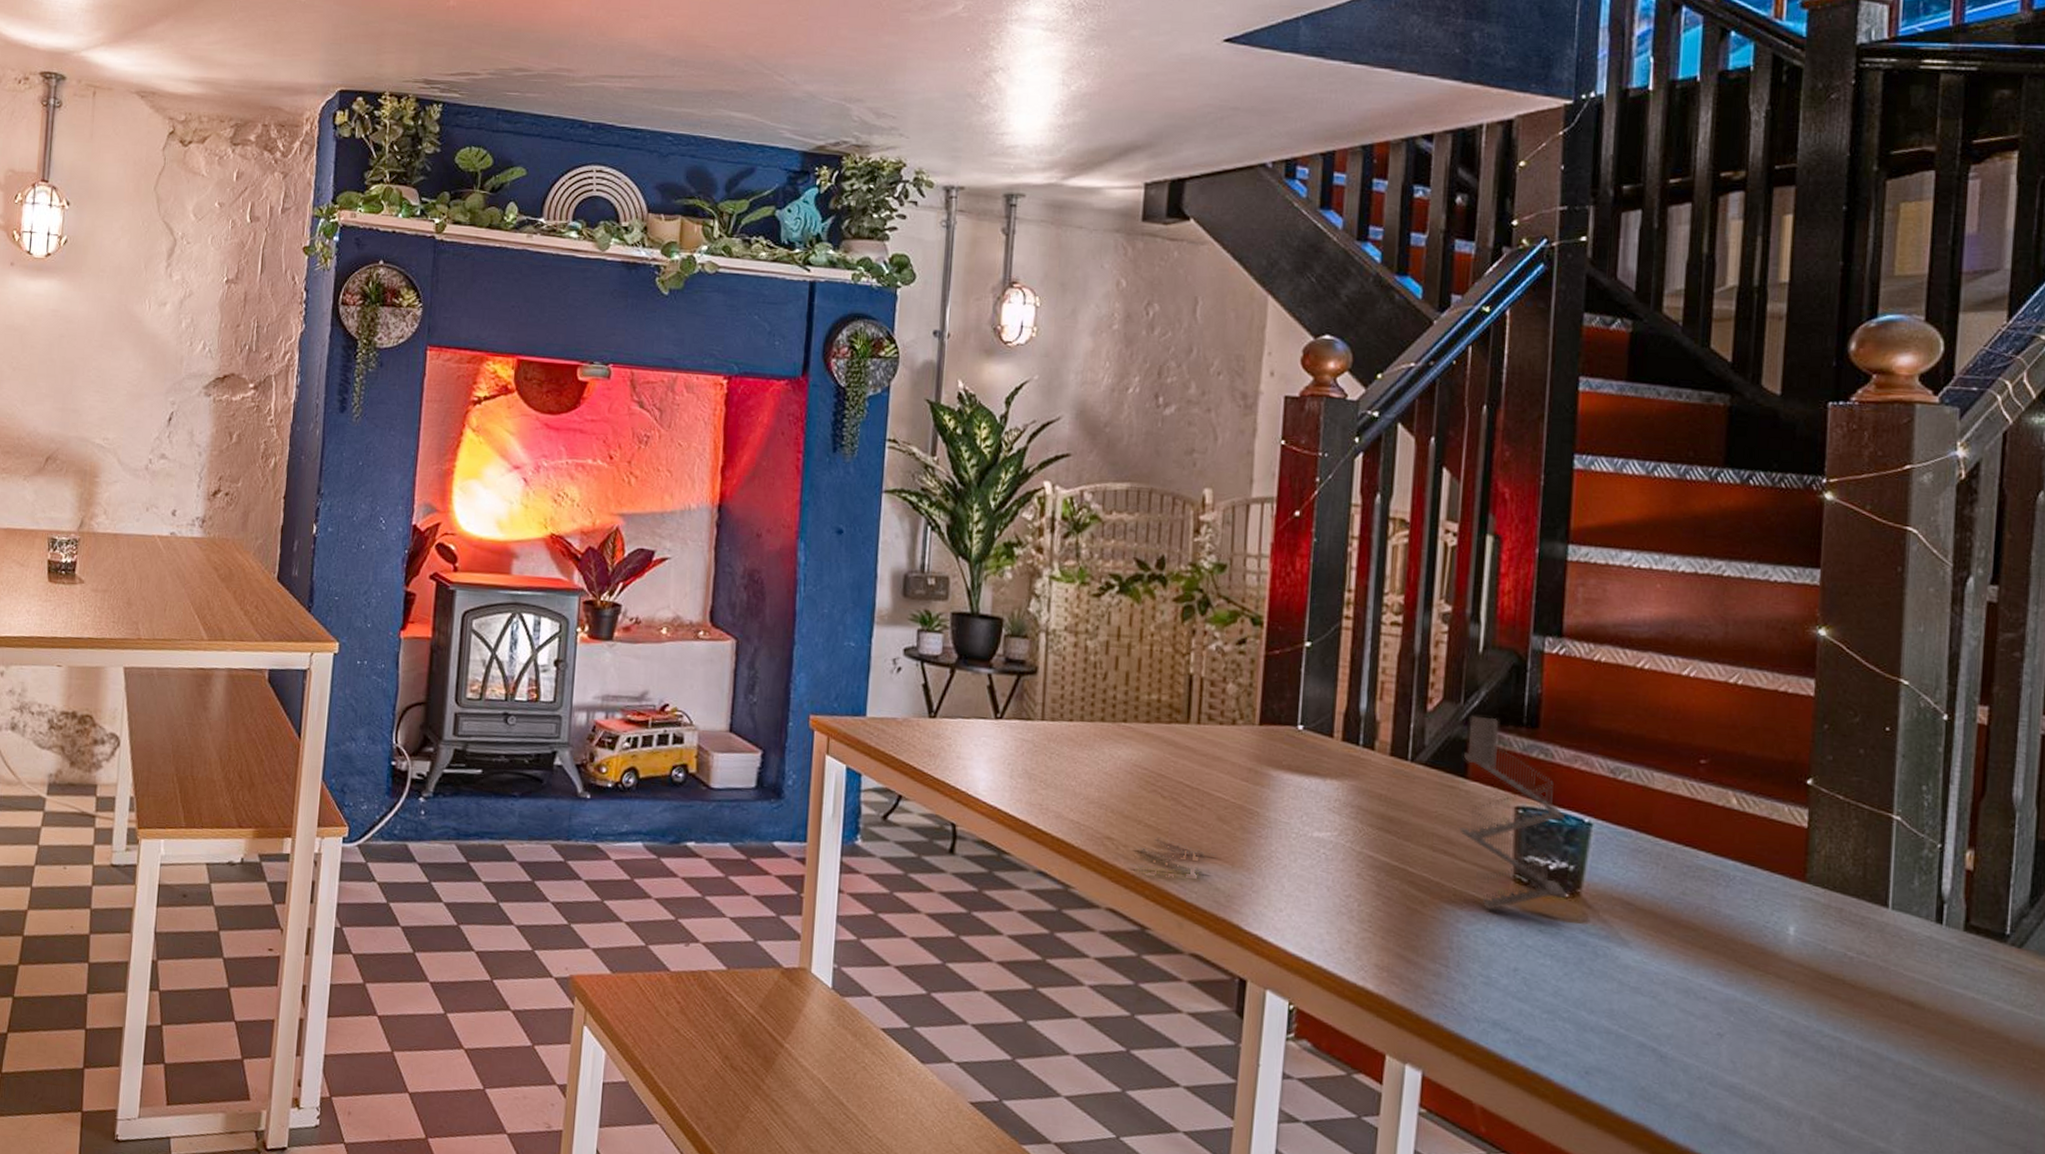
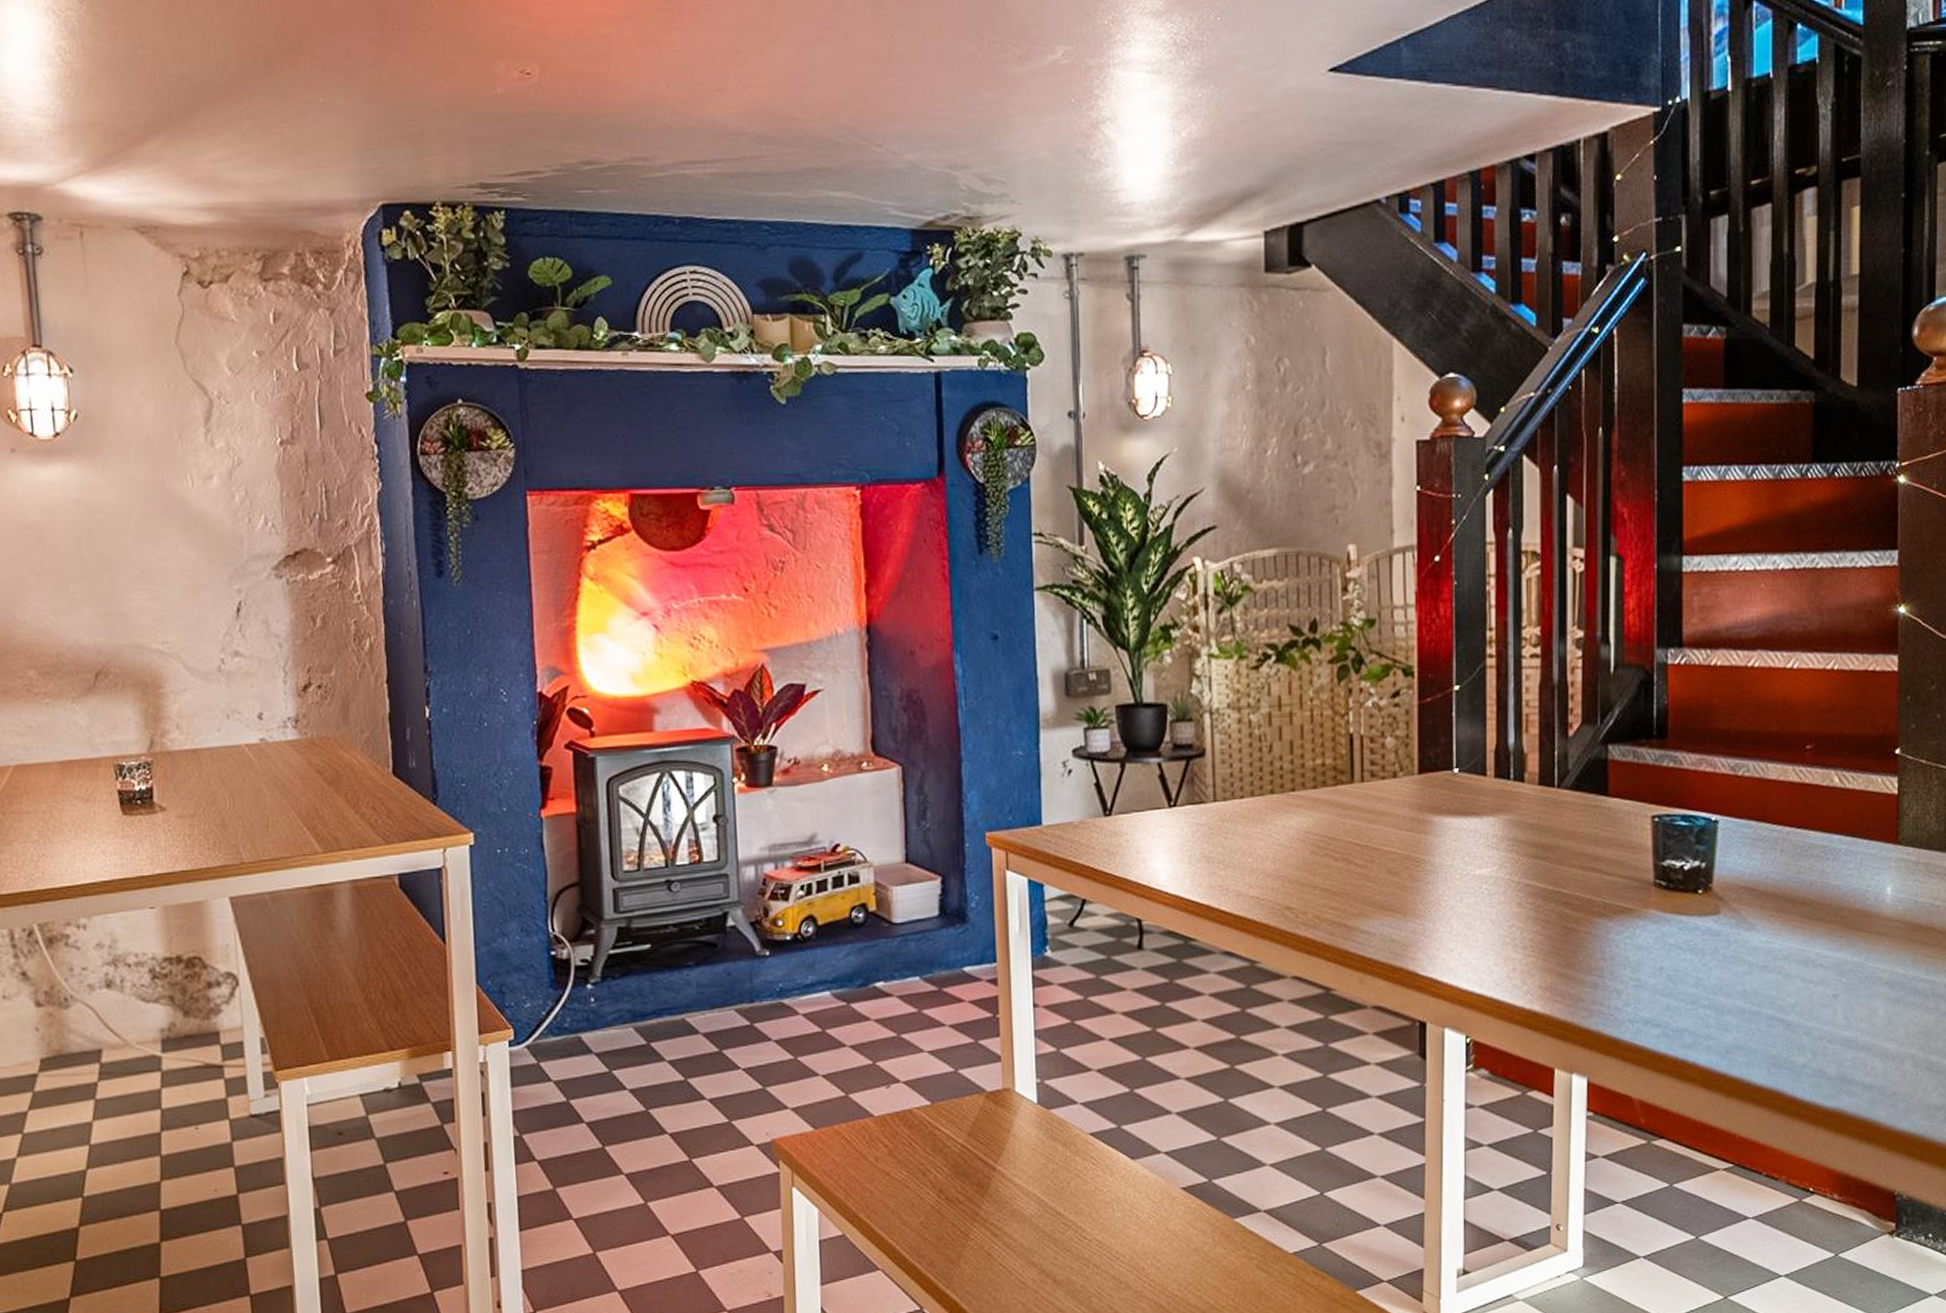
dominoes: present [1127,715,1568,911] -> none [1308,734,1702,937]

